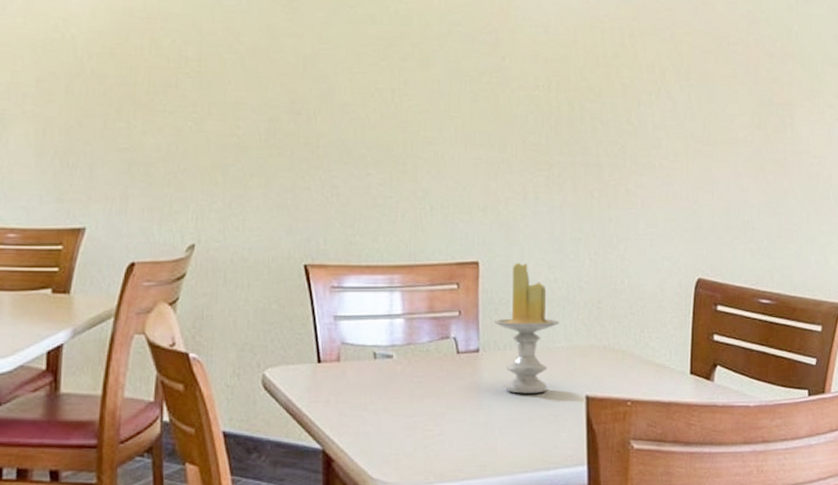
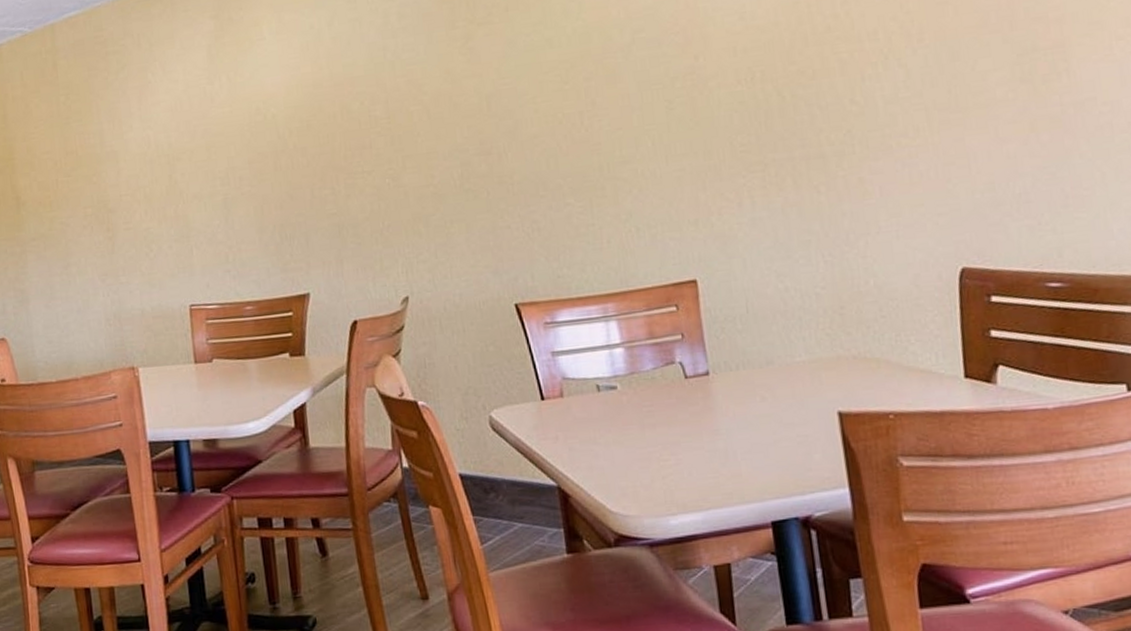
candle: present [493,262,560,394] -> none [721,275,798,415]

